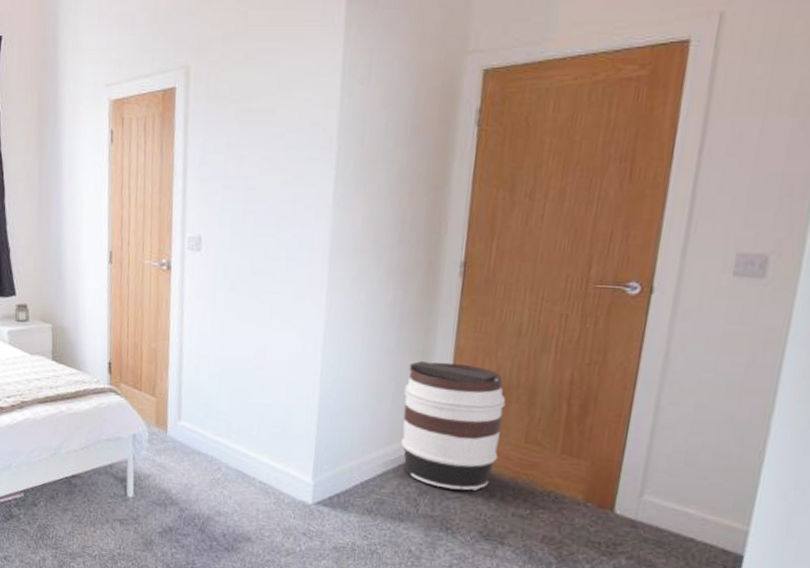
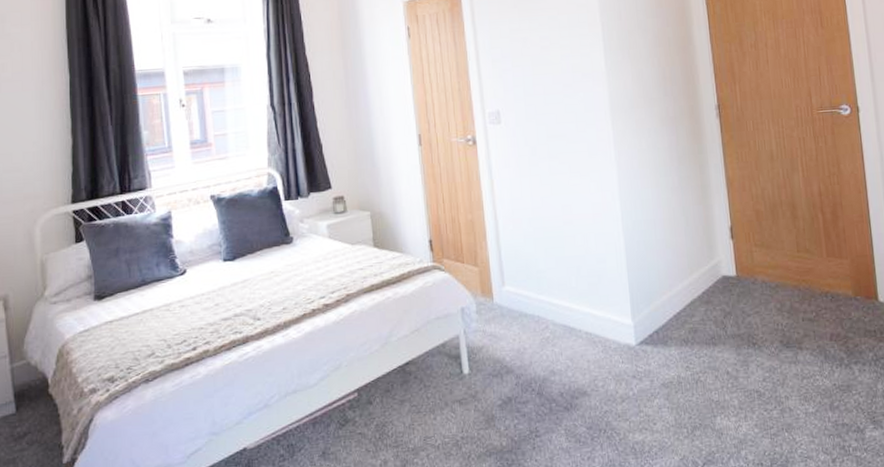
barrel: present [401,360,506,491] -> none [693,191,780,306]

